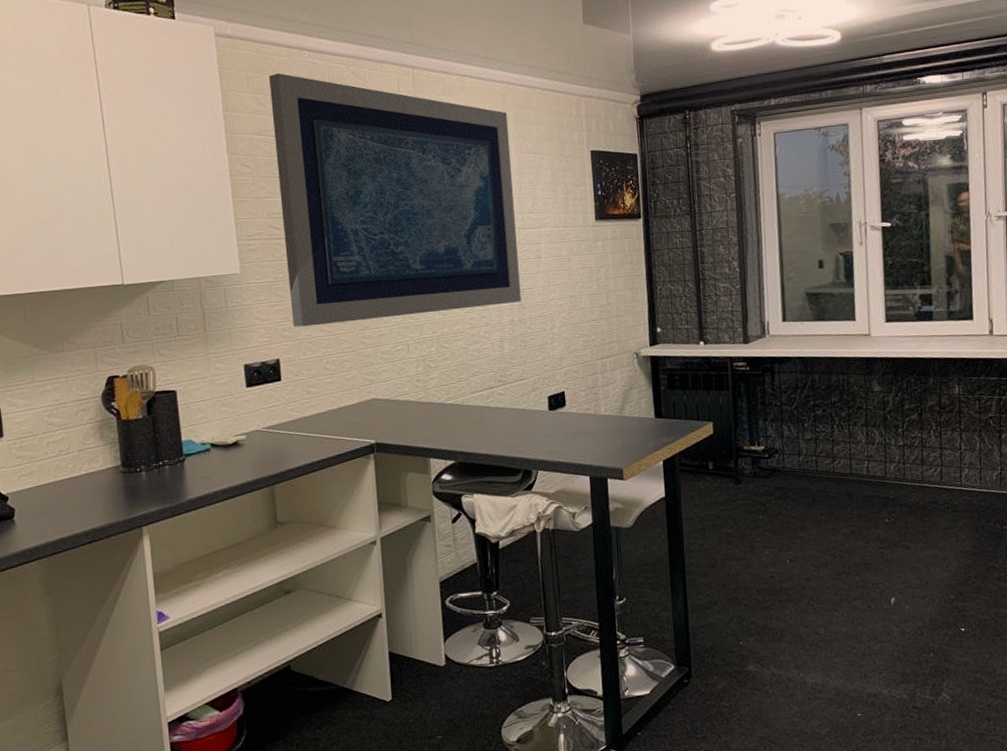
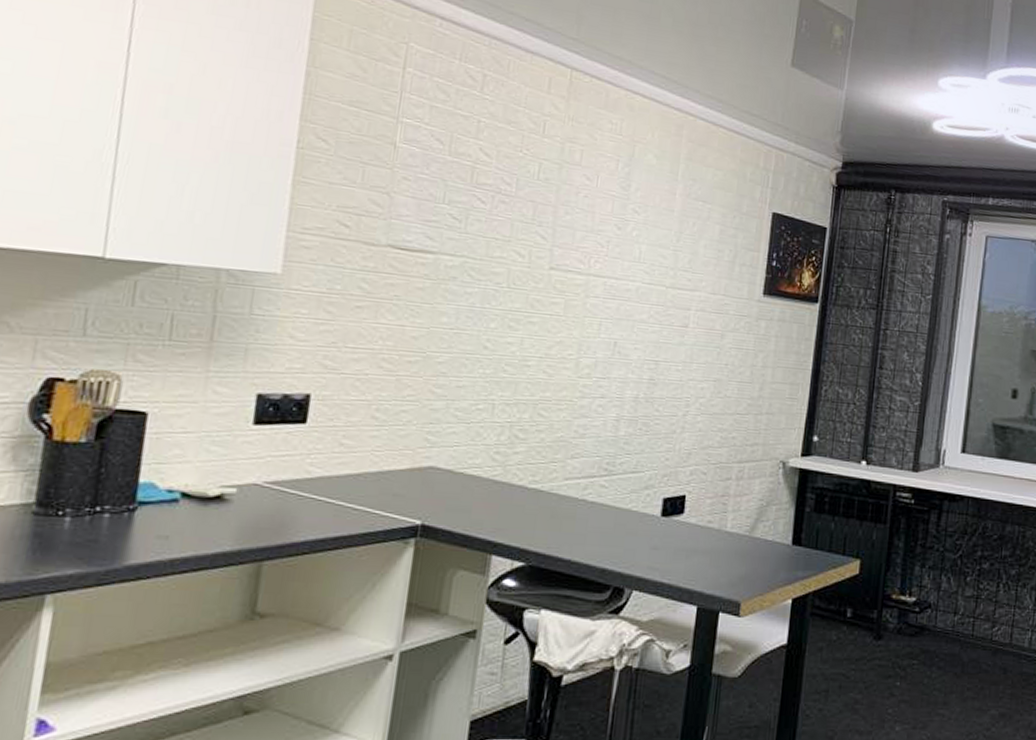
wall art: present [269,73,521,328] -> none [340,35,680,376]

